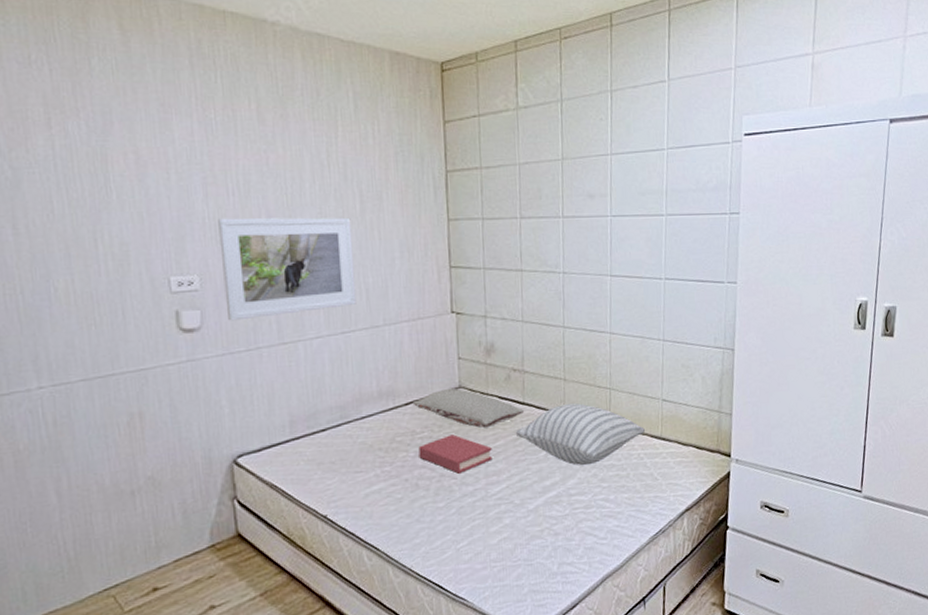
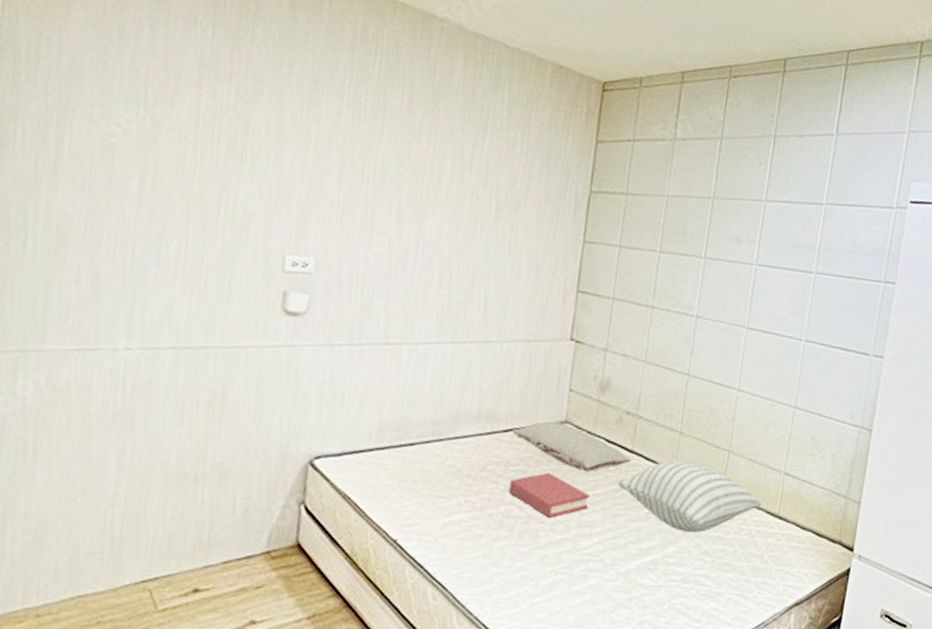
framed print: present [218,217,357,321] -> none [336,203,483,316]

